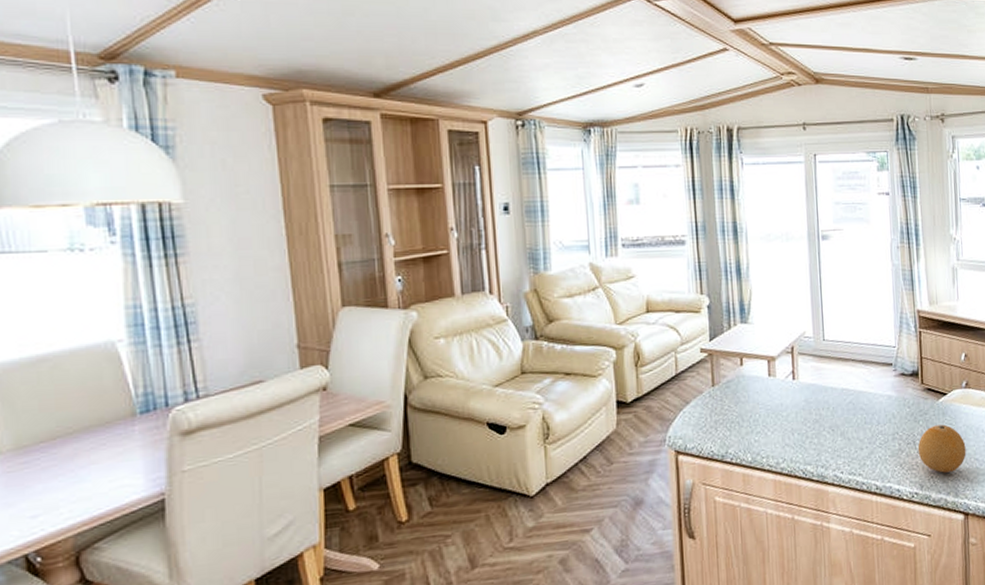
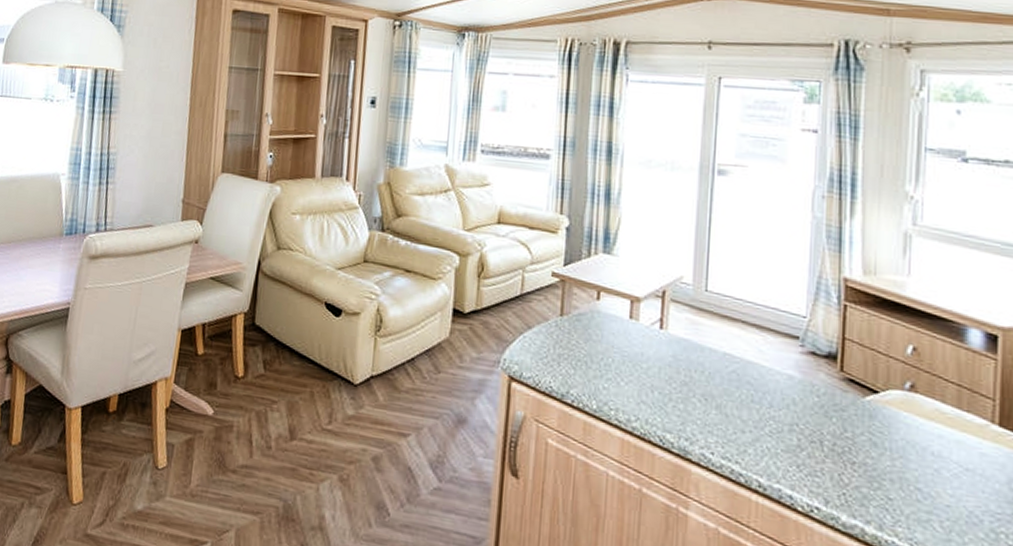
fruit: present [917,424,966,473] -> none [825,428,903,496]

